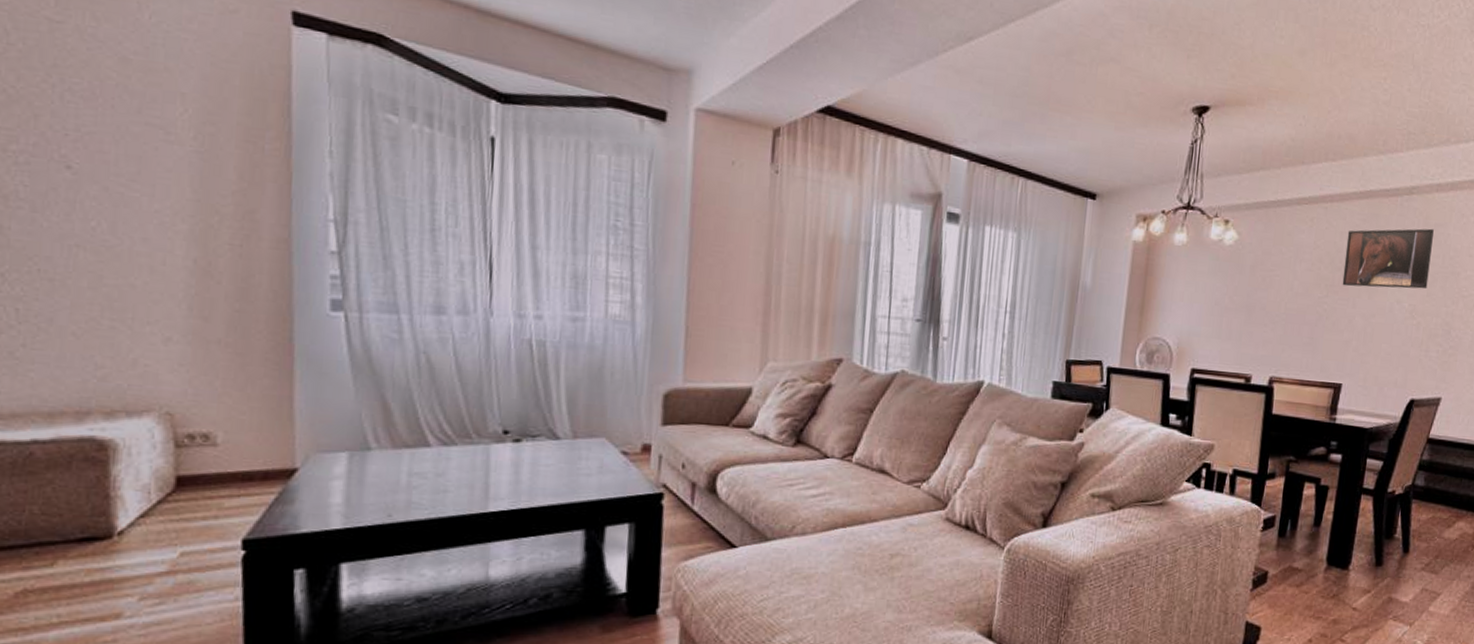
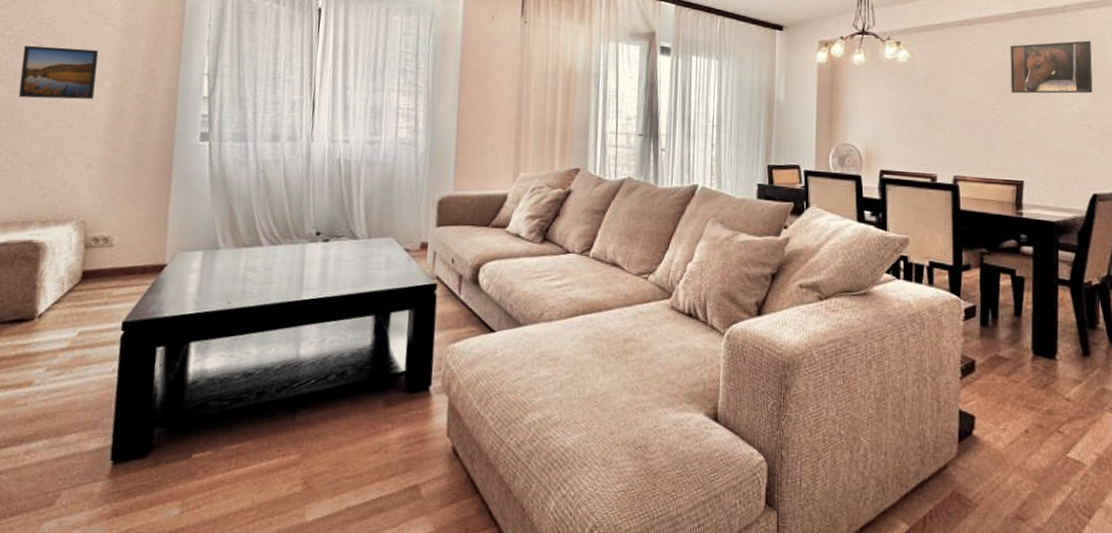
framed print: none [41,166,165,249] -> present [18,45,99,100]

